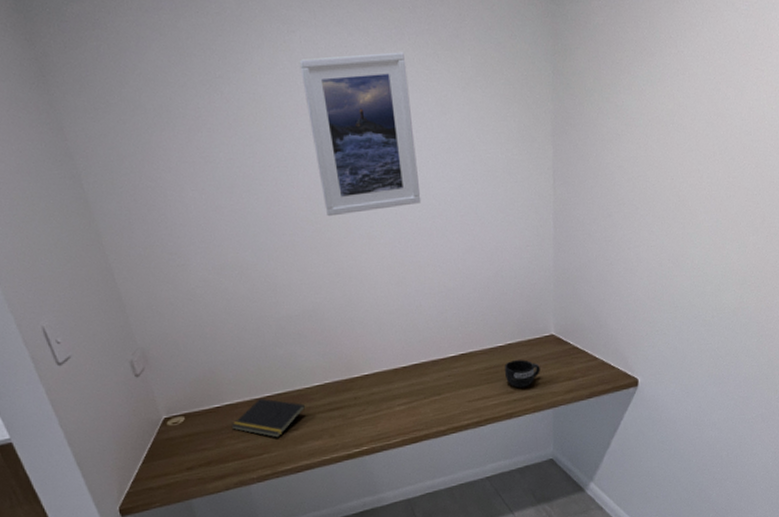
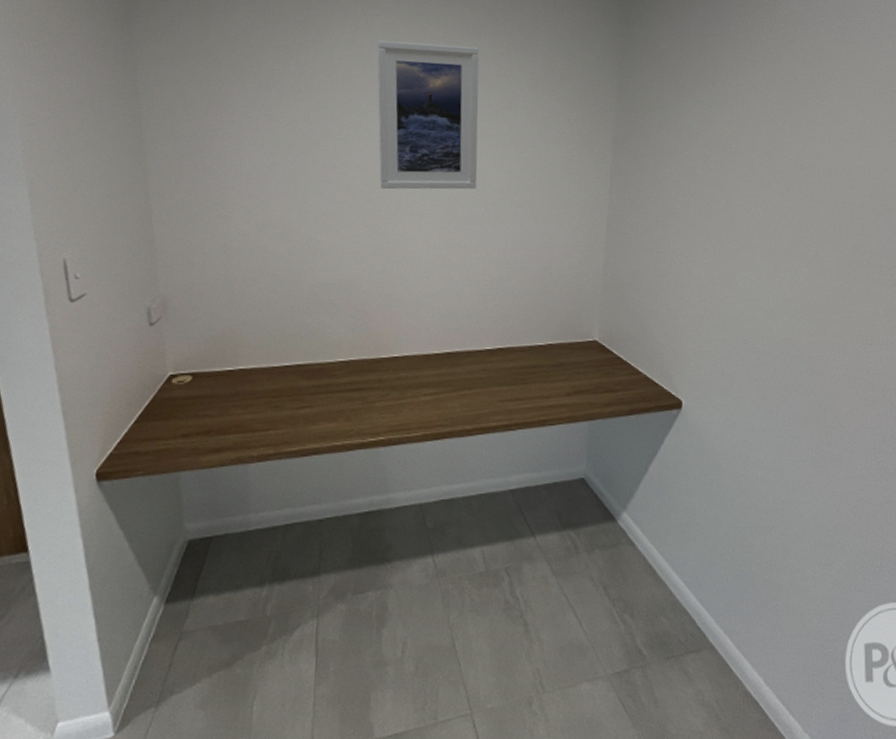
notepad: present [231,398,306,438] -> none [240,366,325,414]
mug: present [504,359,540,389] -> none [541,363,580,394]

